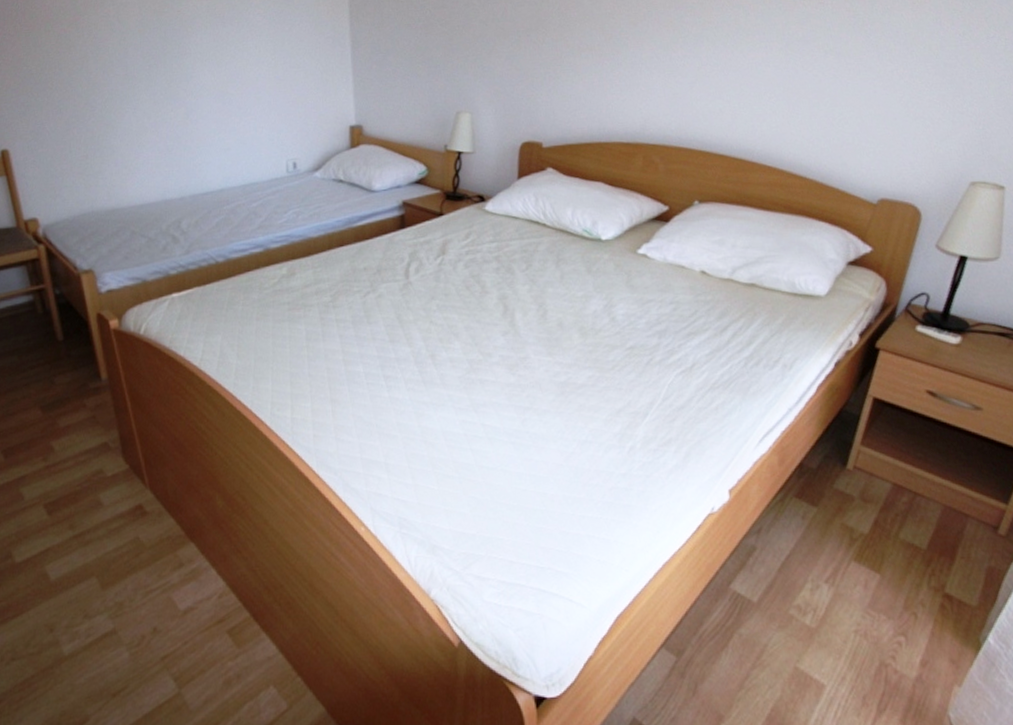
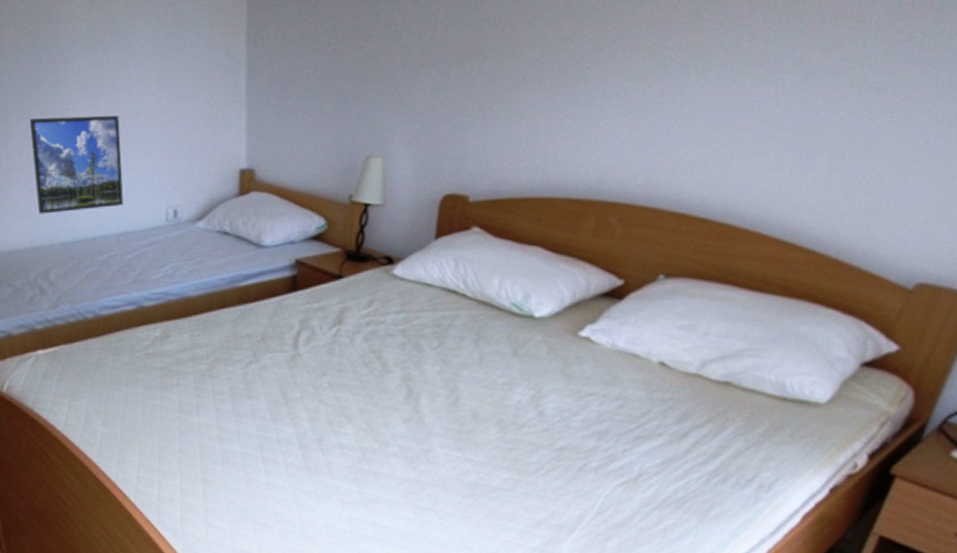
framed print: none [157,82,247,170] -> present [29,115,124,214]

